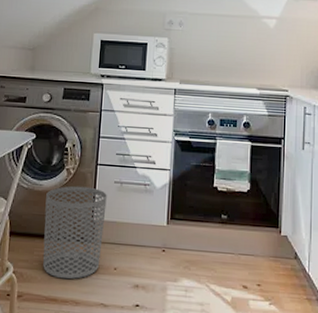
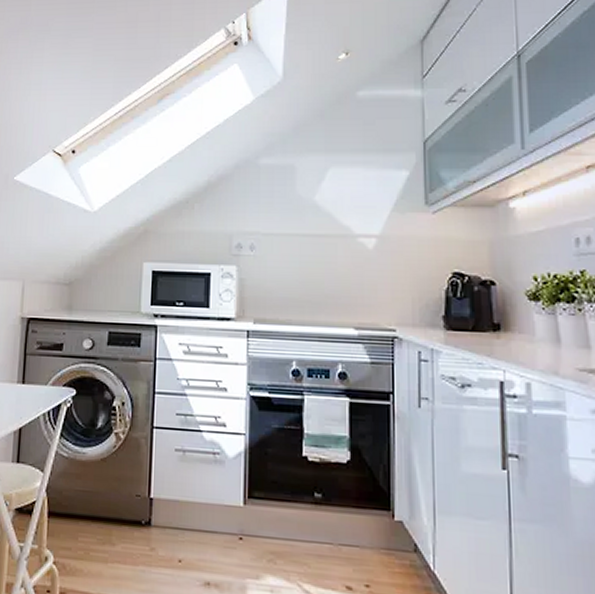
waste bin: present [43,186,107,280] -> none [89,454,166,574]

